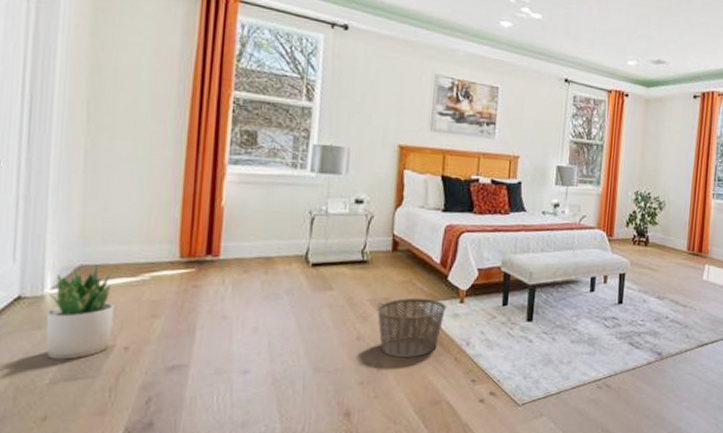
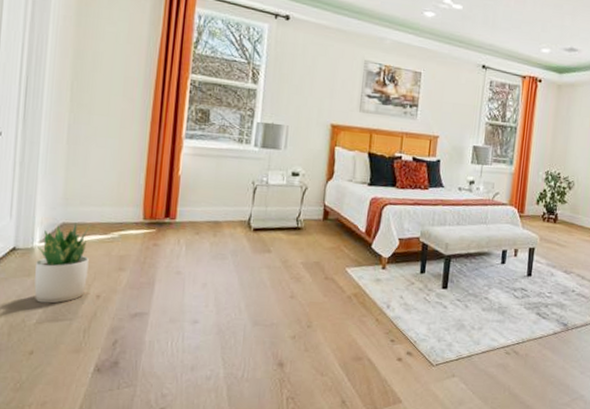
basket: present [377,297,447,358] -> none [308,262,371,317]

